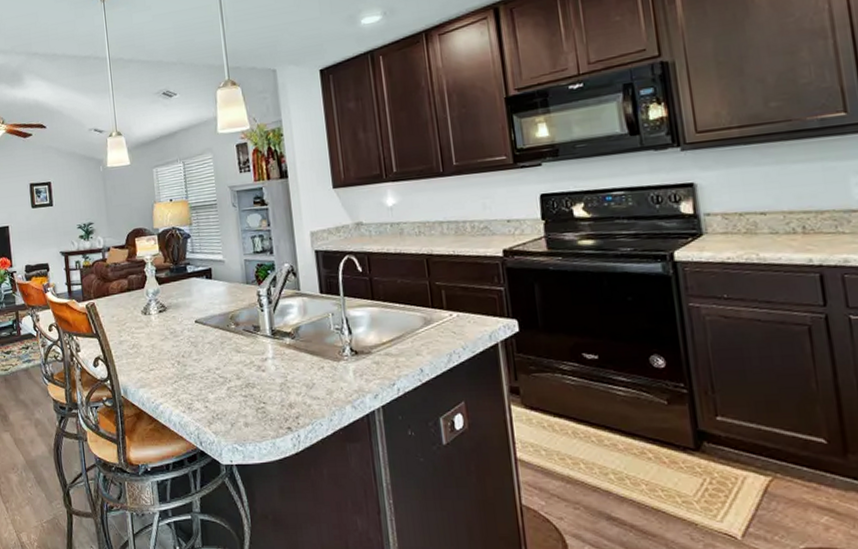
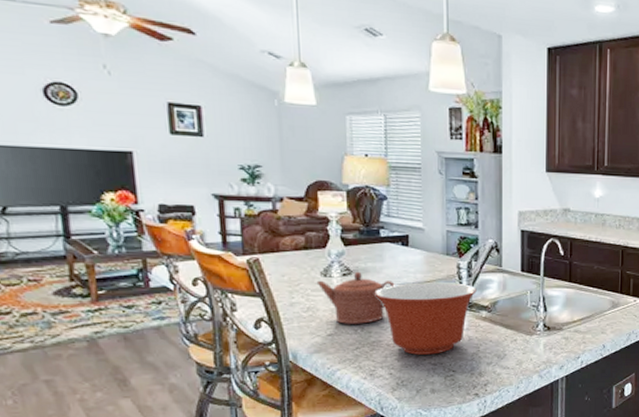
teapot: none [138,307,205,359] -> present [316,271,396,324]
mixing bowl: none [186,310,278,387] -> present [374,282,477,355]

